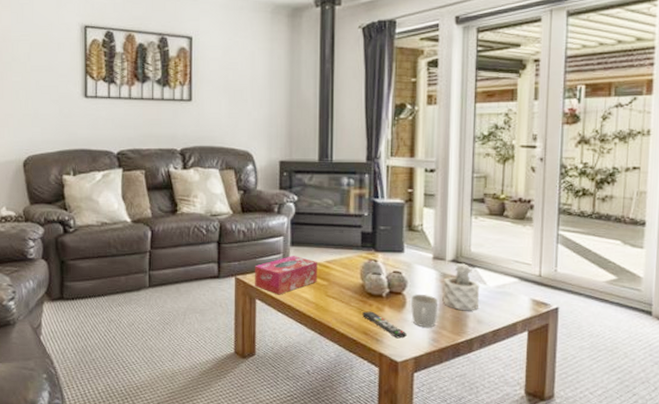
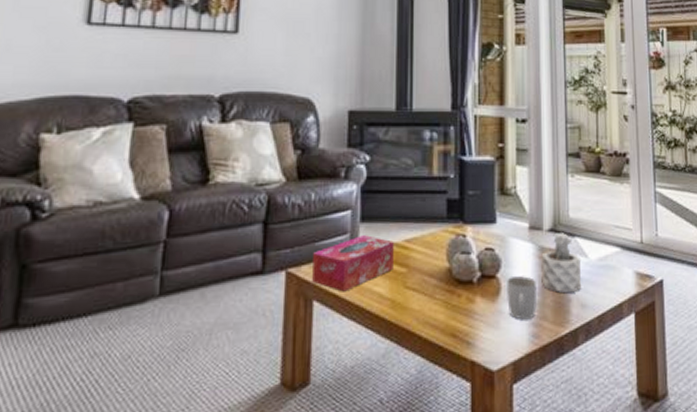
remote control: present [362,311,407,339] -> none [449,304,503,339]

